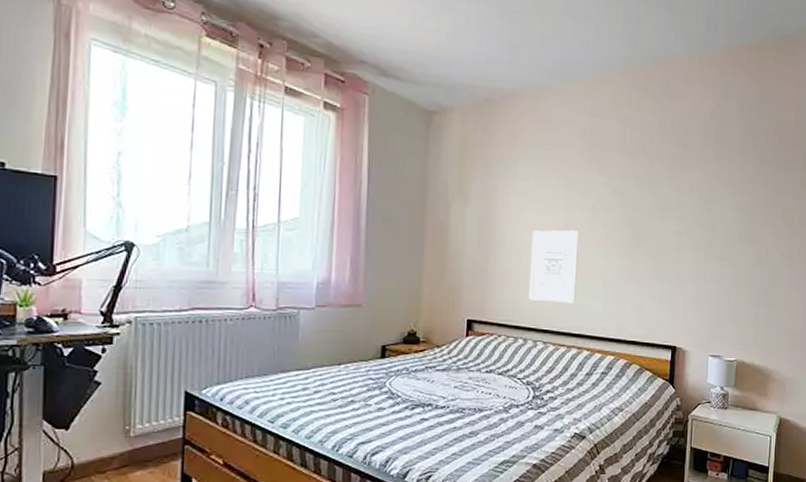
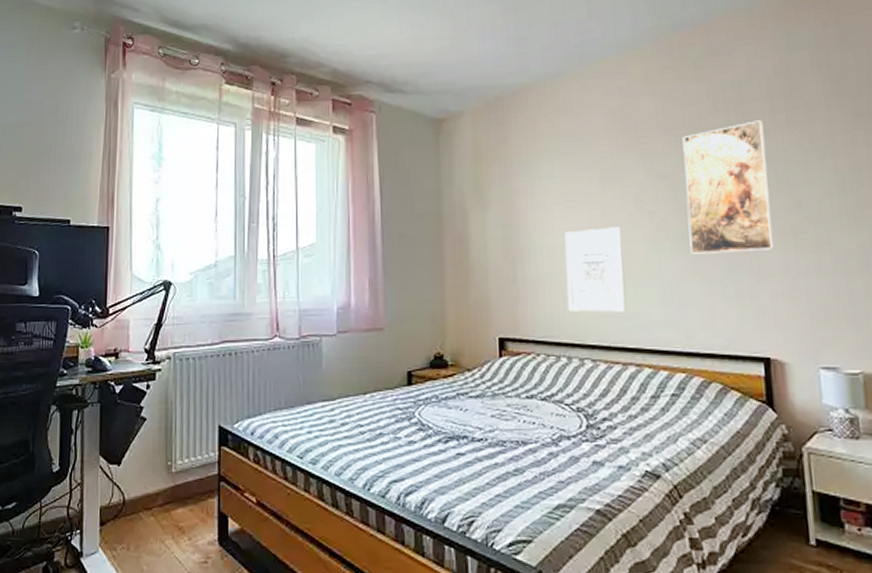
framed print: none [630,153,698,261] -> present [682,120,775,254]

